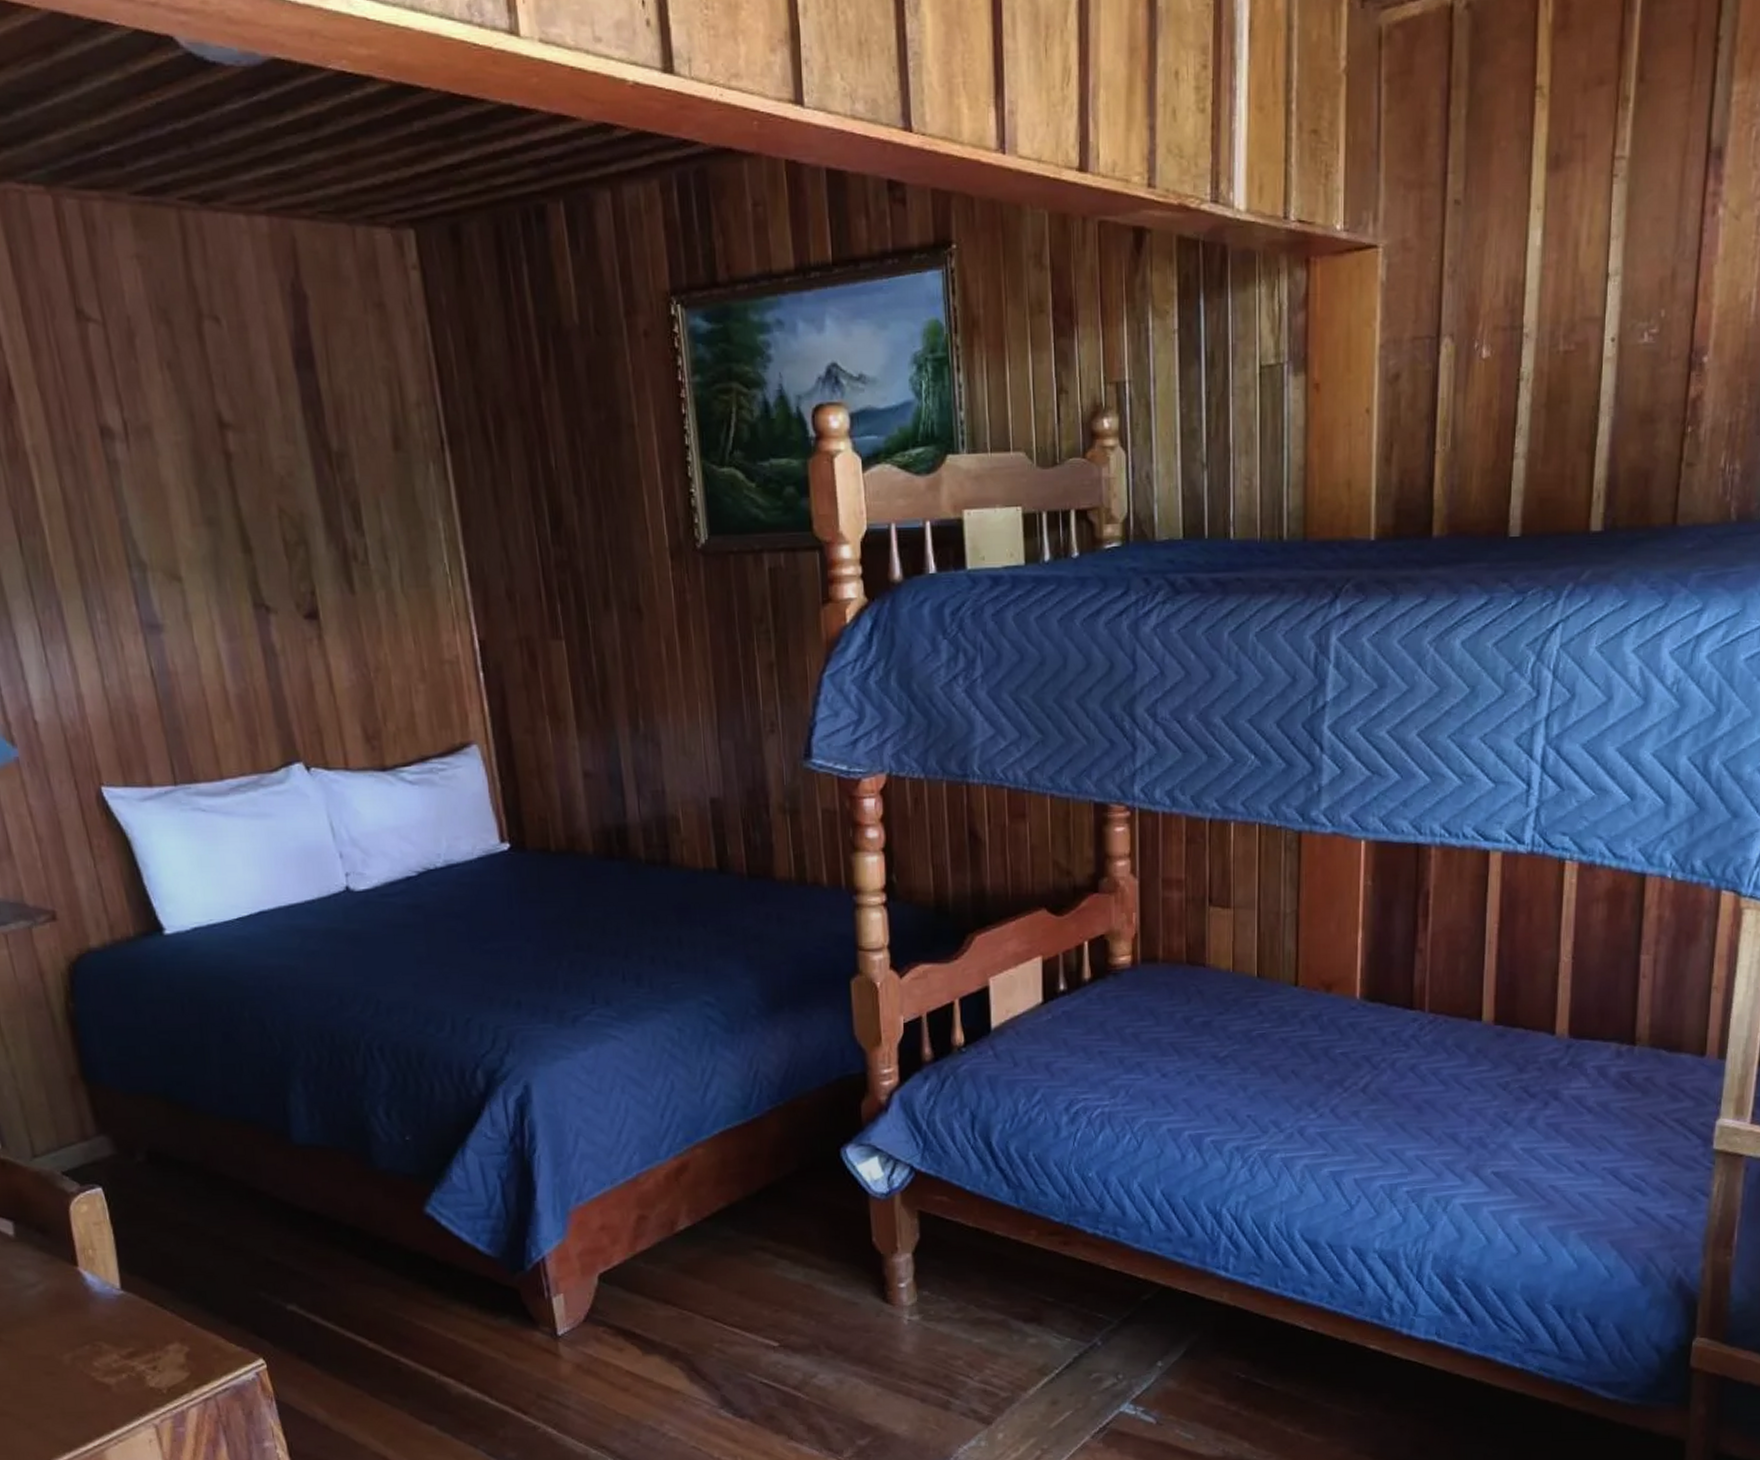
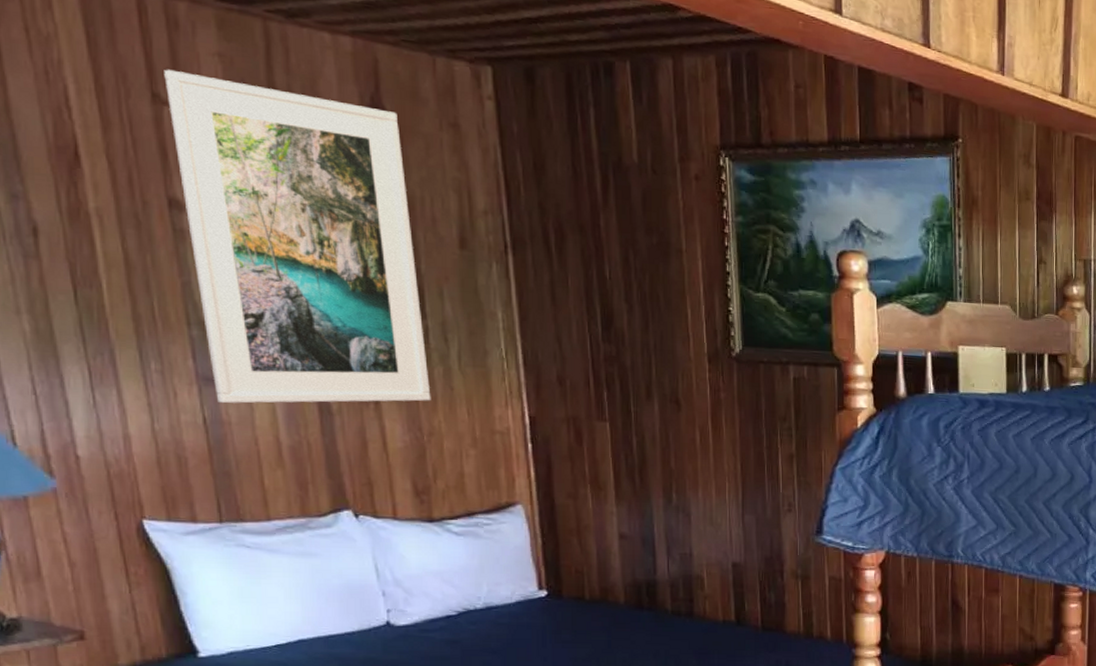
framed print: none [85,280,375,652] -> present [164,69,431,404]

